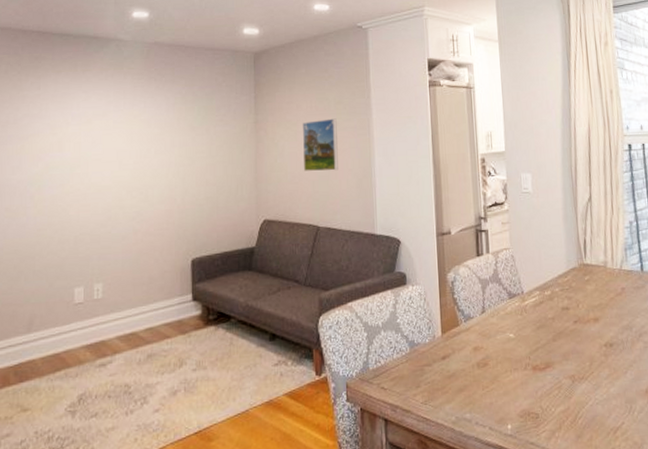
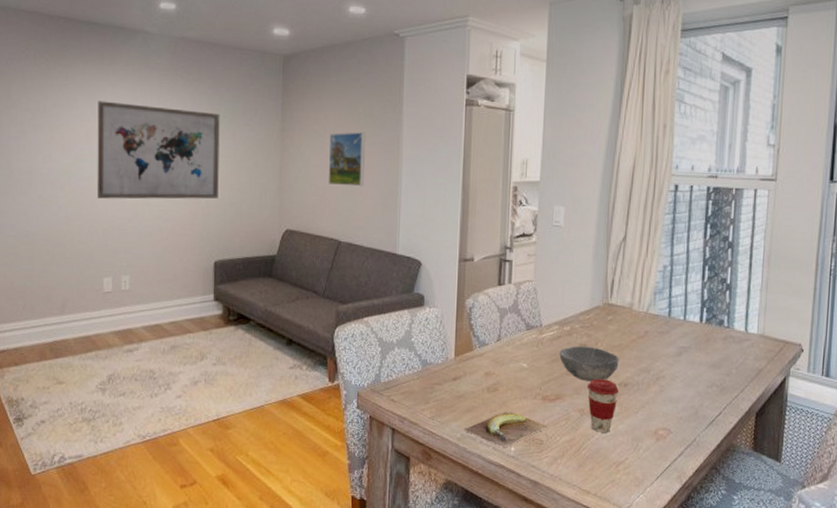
wall art: none [68,108,194,205] -> present [97,101,220,199]
banana: none [457,387,542,426] -> present [463,412,548,447]
bowl: none [543,309,602,345] -> present [559,346,619,381]
coffee cup: none [575,341,606,398] -> present [588,379,619,433]

